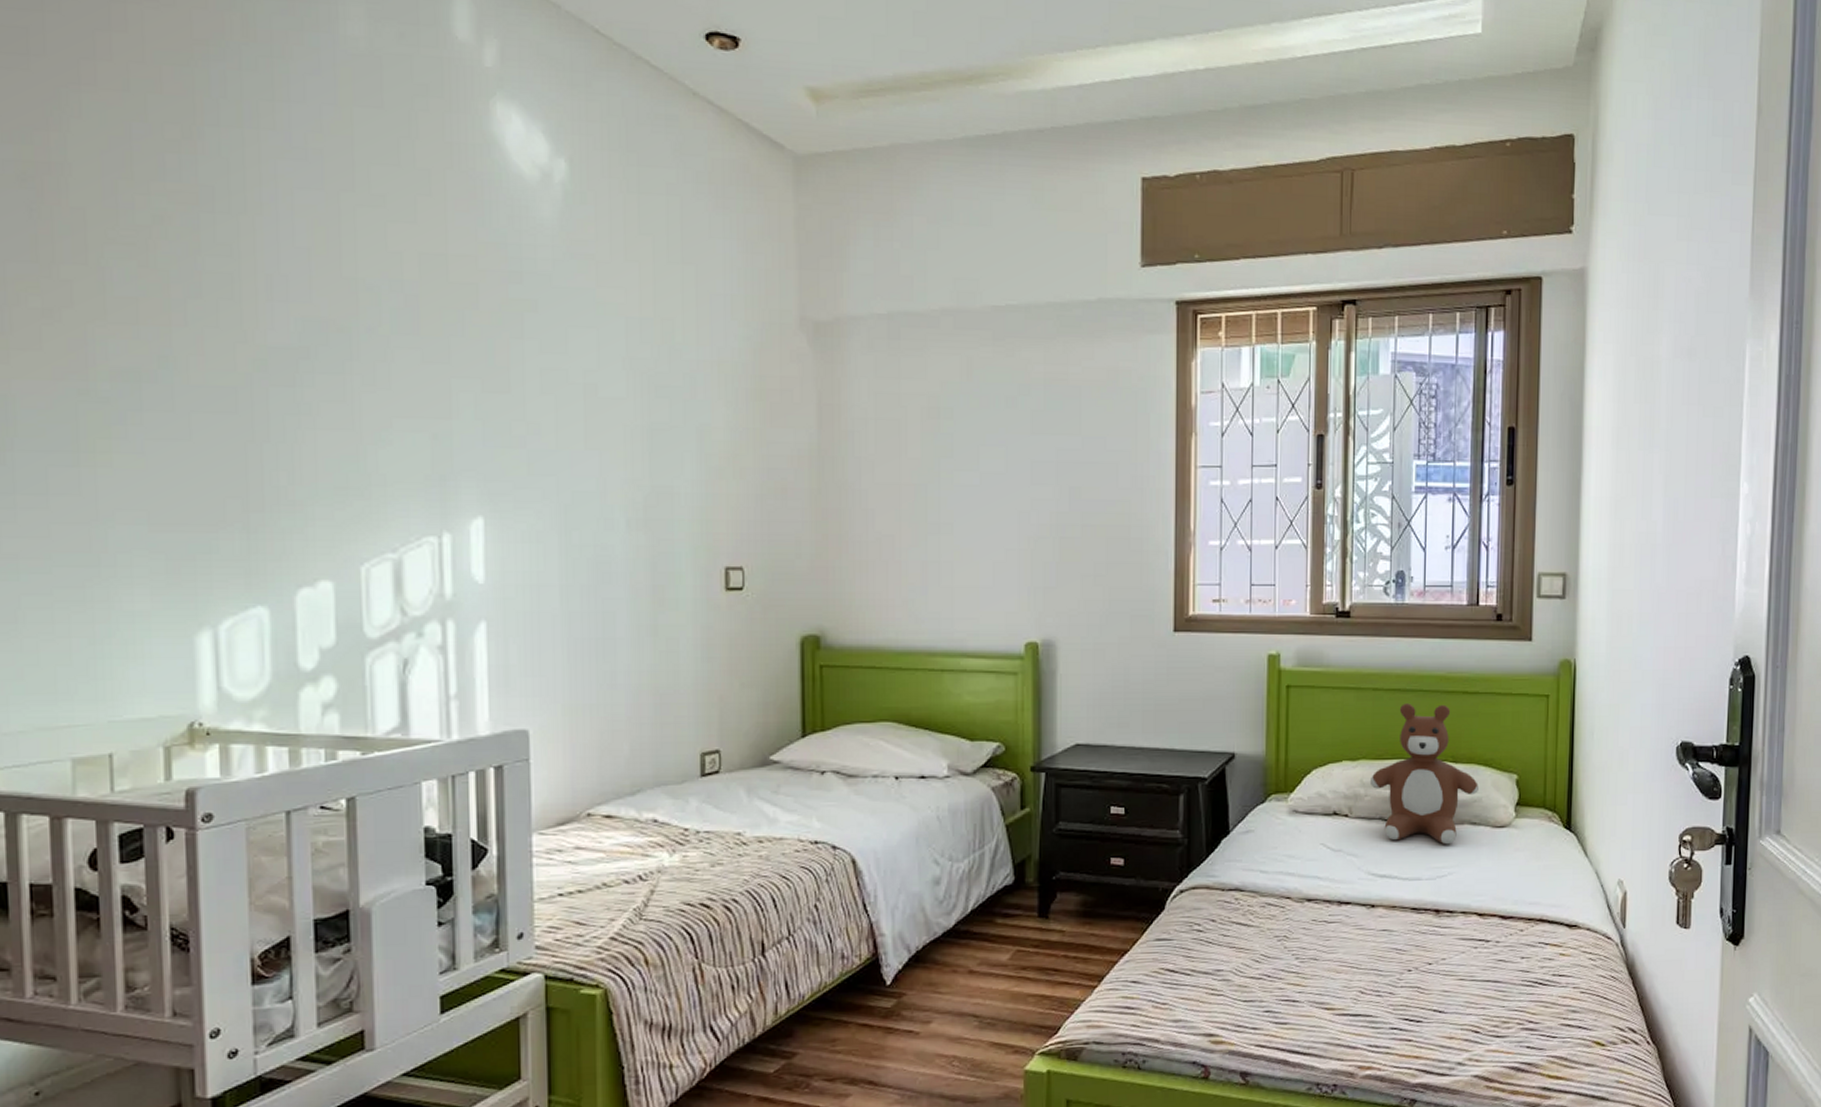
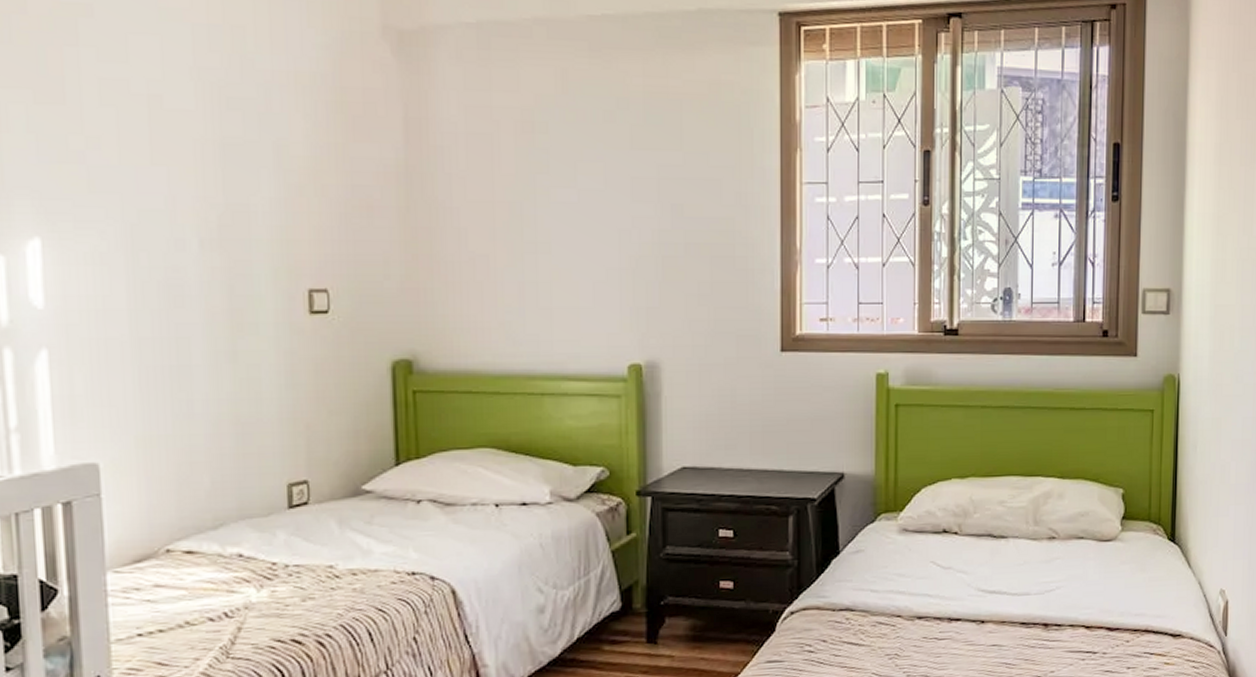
teddy bear: present [1369,703,1478,845] -> none [978,420,1085,560]

